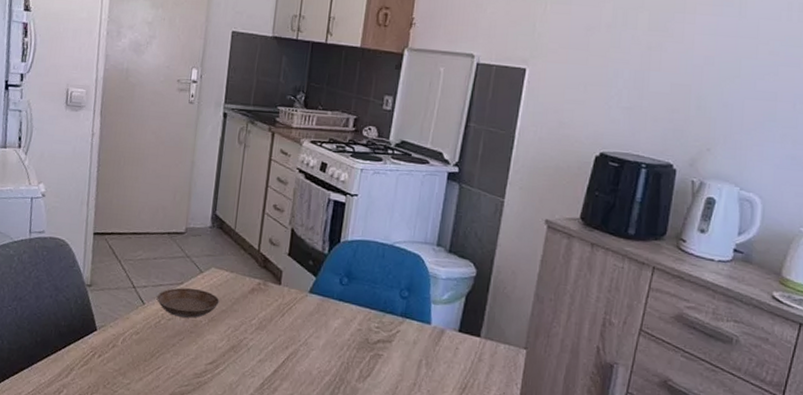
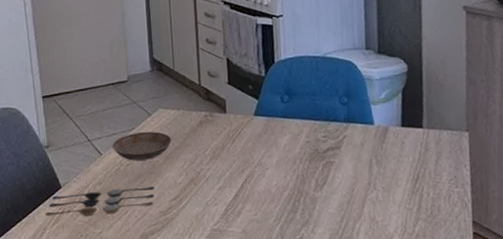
spoon: none [75,337,193,367] -> present [45,186,155,217]

